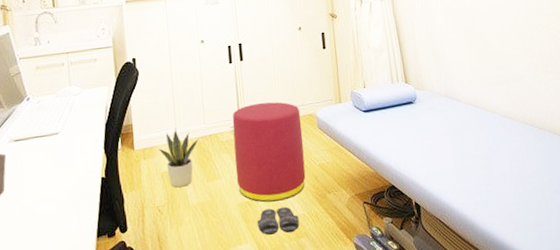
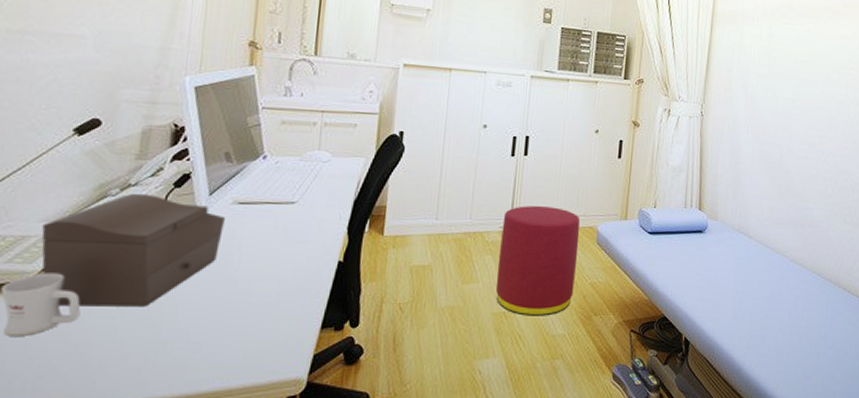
potted plant: present [159,128,199,188] -> none [412,219,461,286]
slippers: present [256,206,299,235] -> none [509,323,558,352]

